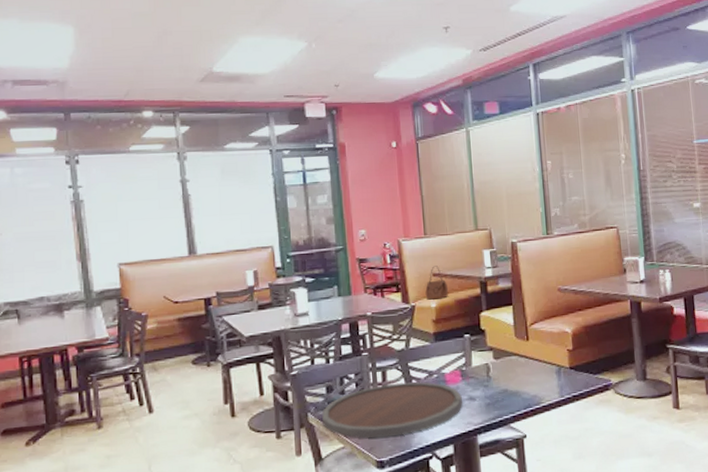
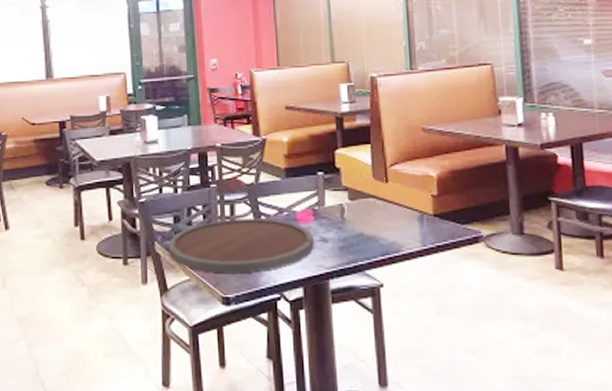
handbag: present [425,266,449,300] -> none [277,98,302,134]

